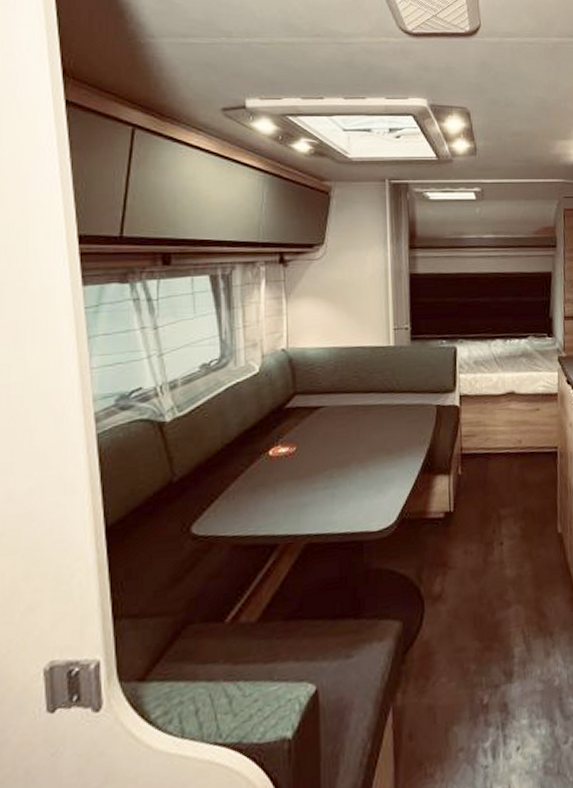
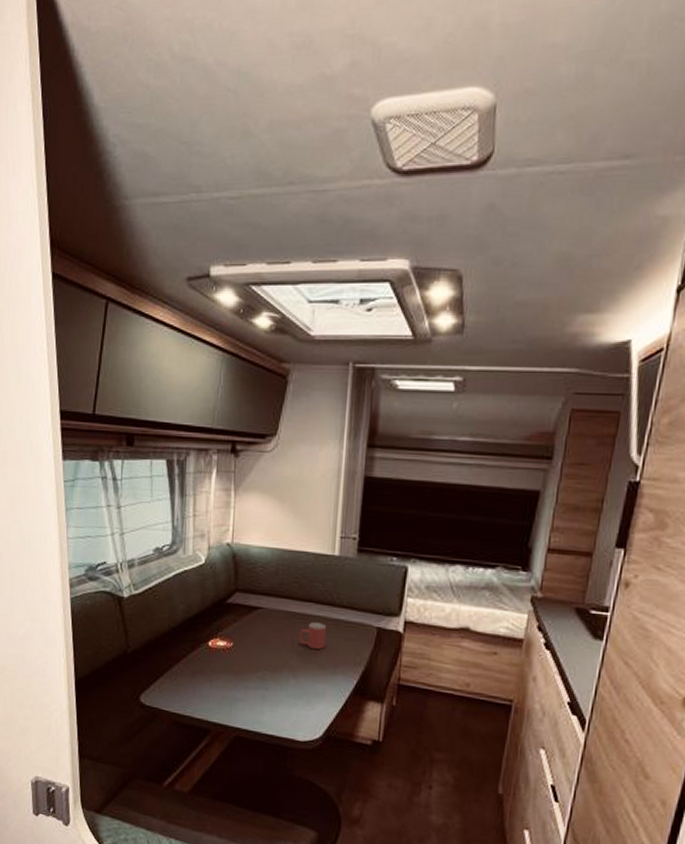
mug: none [364,411,389,438] -> present [299,622,326,650]

